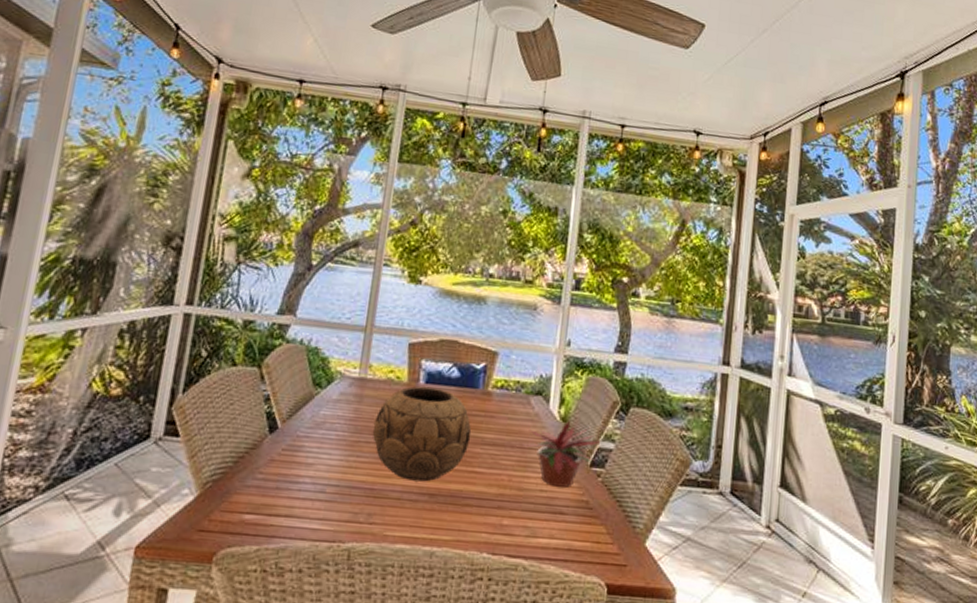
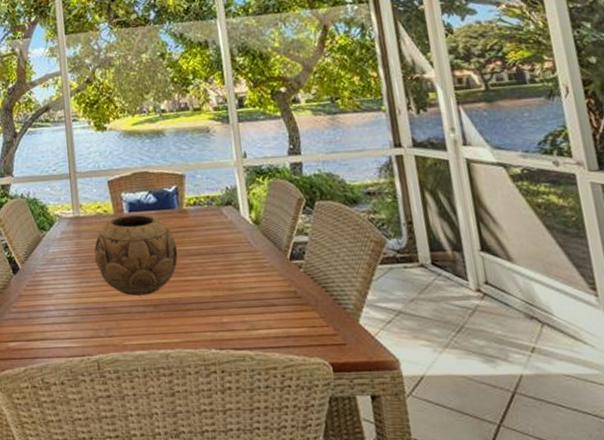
potted plant: present [522,420,601,487] -> none [224,222,295,282]

